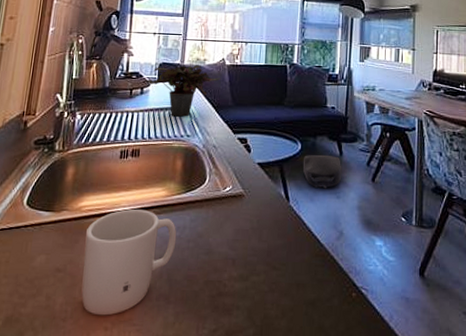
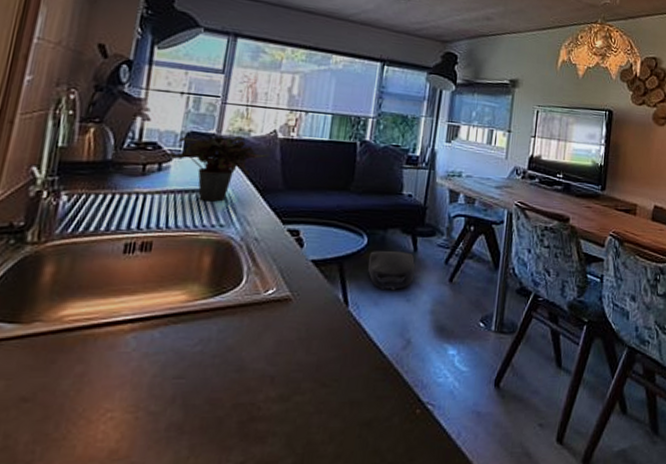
mug: present [81,208,177,316] -> none [57,317,199,455]

